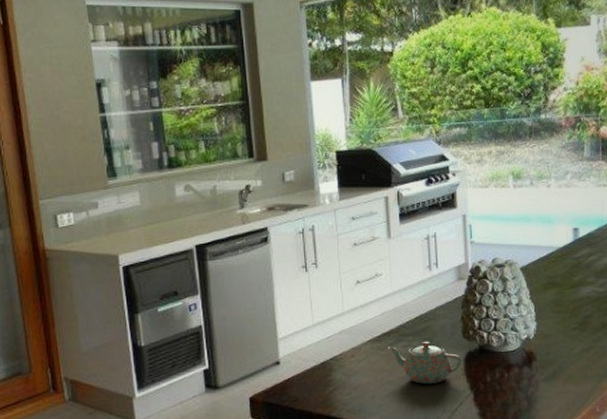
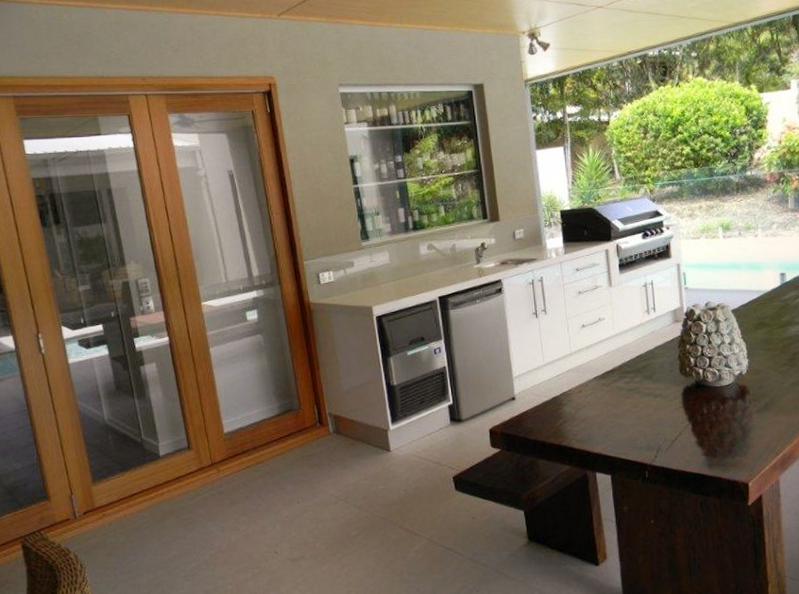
teapot: present [388,341,463,384] -> none [612,377,681,416]

